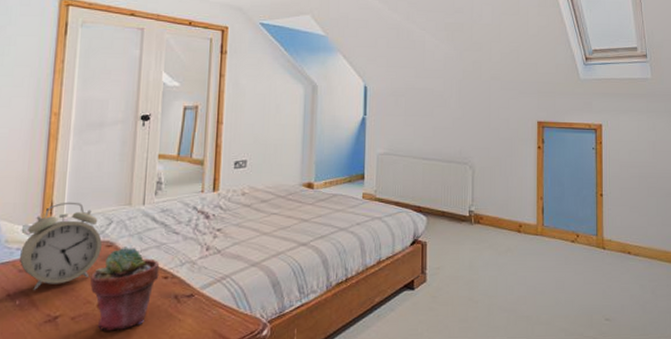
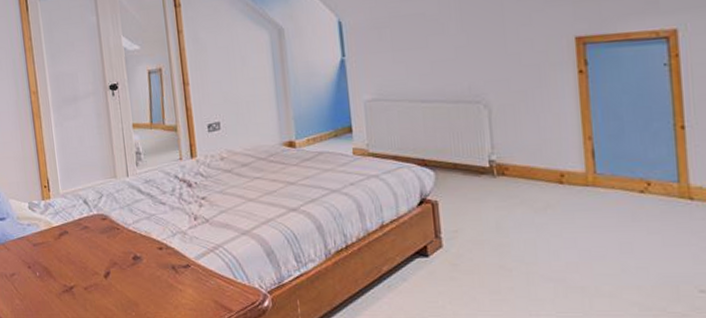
alarm clock: present [20,202,102,290] -> none [31,177,98,262]
potted succulent: present [90,247,160,330] -> none [94,219,154,299]

